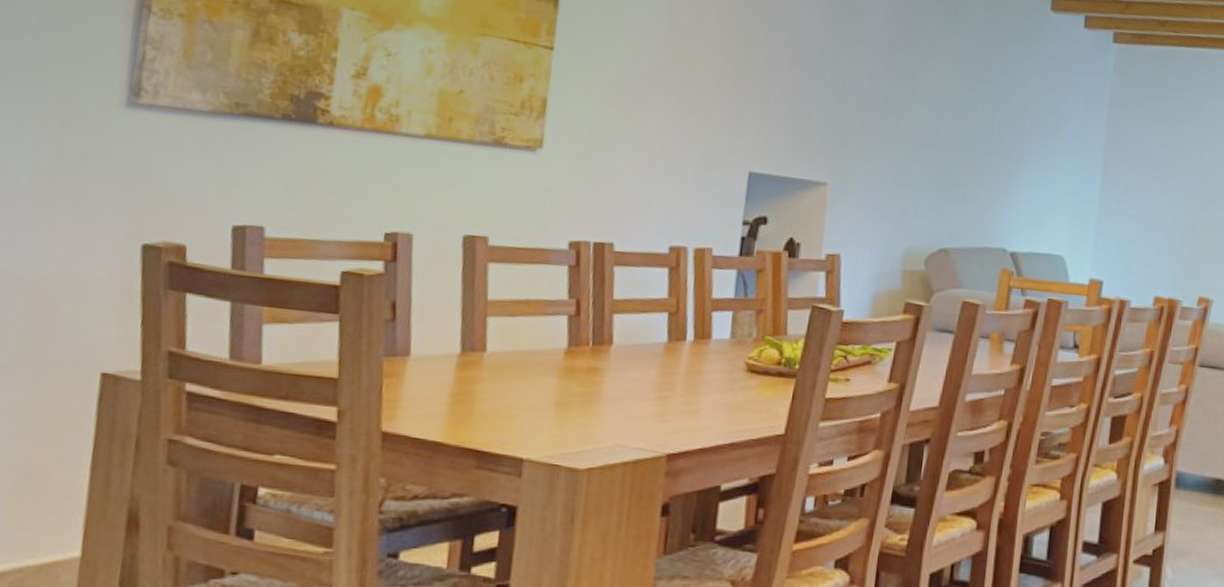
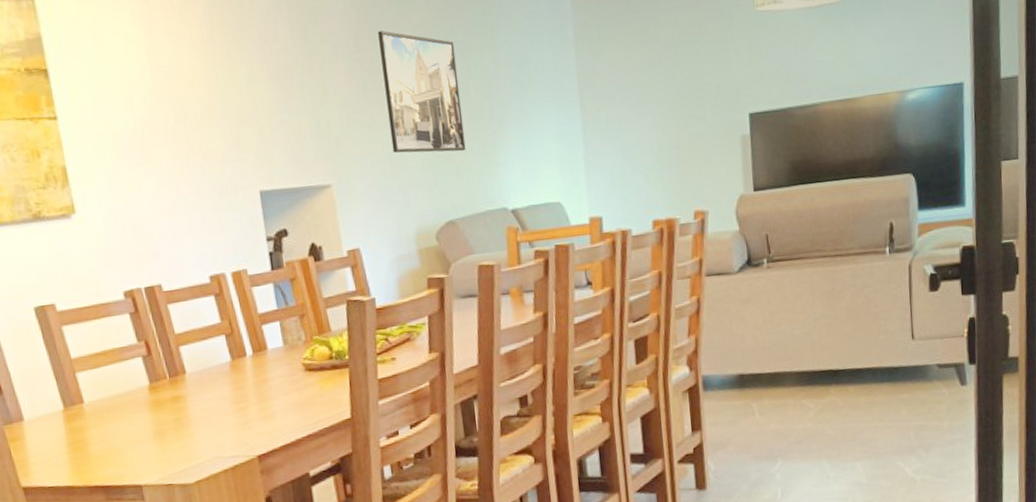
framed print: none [900,46,988,182] -> present [378,31,466,153]

